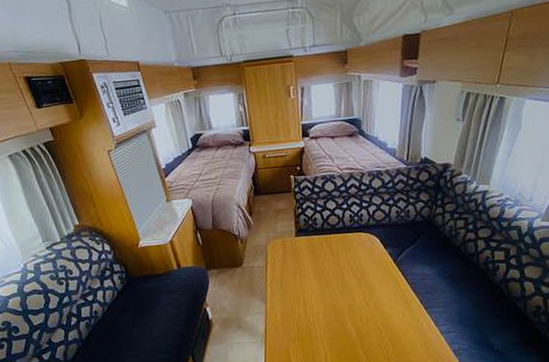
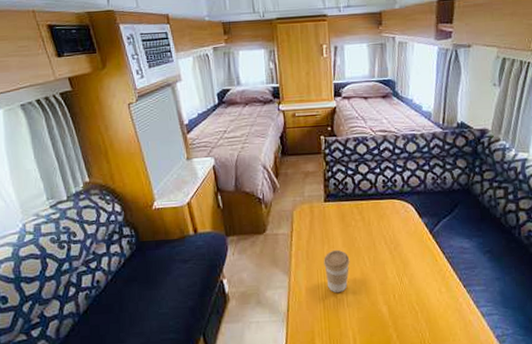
coffee cup: none [296,279,320,316] -> present [324,249,350,292]

